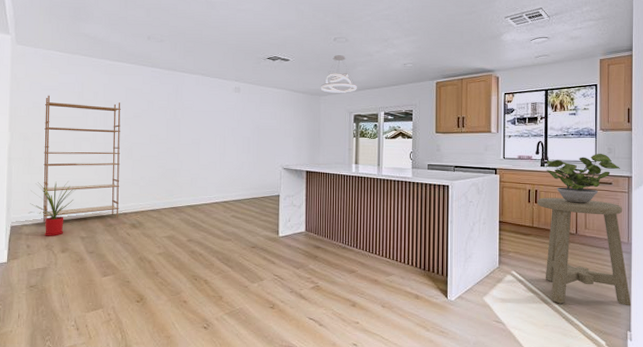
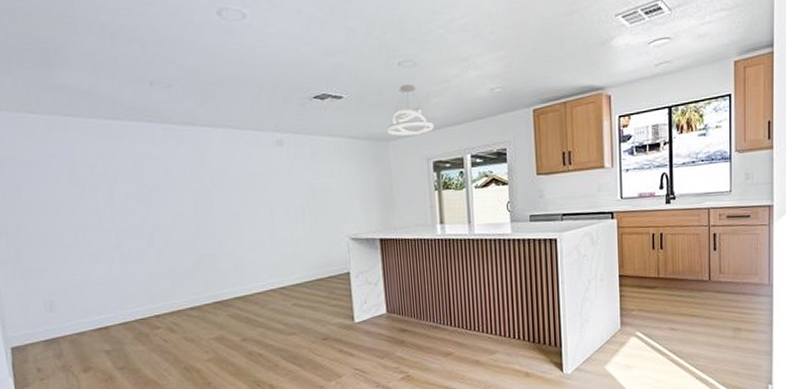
house plant: present [28,181,77,236] -> none [29,284,90,355]
bookshelf: present [42,95,121,226] -> none [24,173,149,342]
stool: present [537,197,632,306] -> none [663,238,773,363]
potted plant: present [545,153,620,203] -> none [671,180,759,245]

